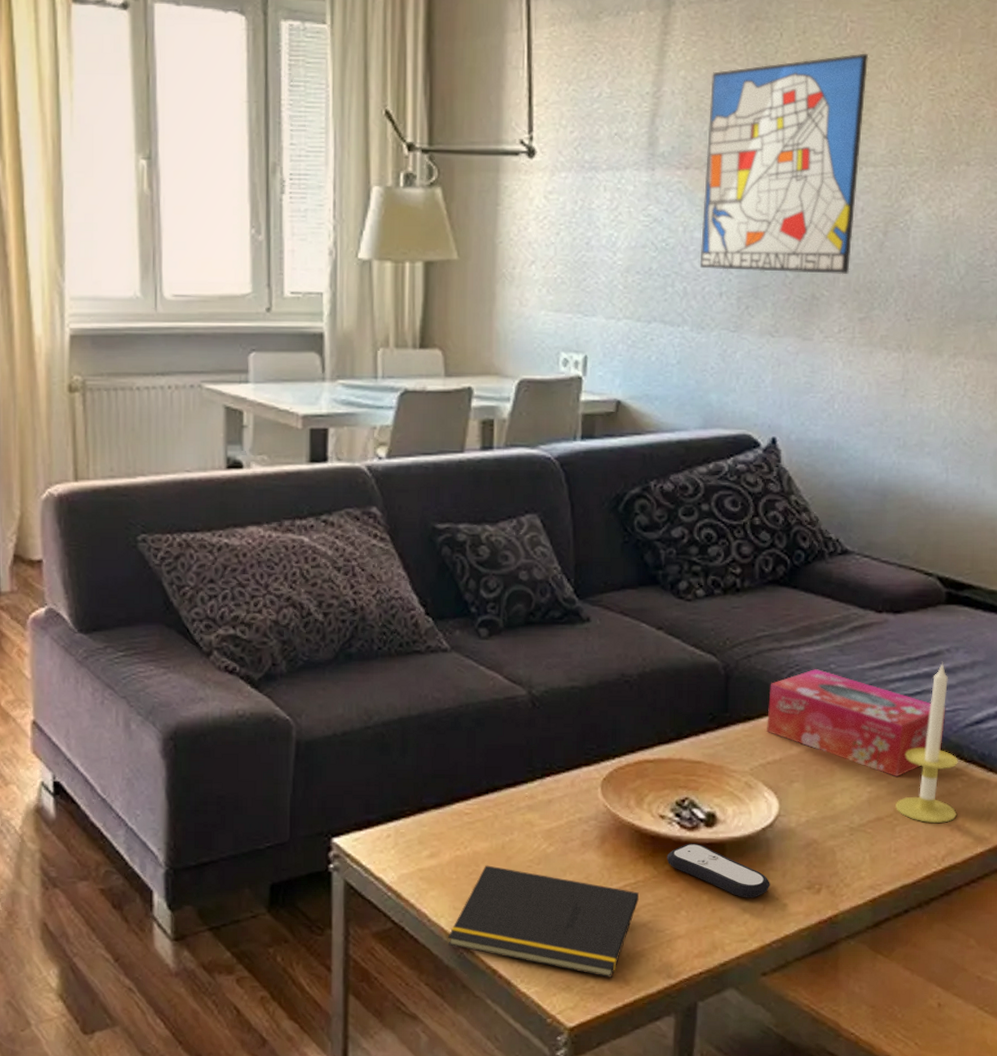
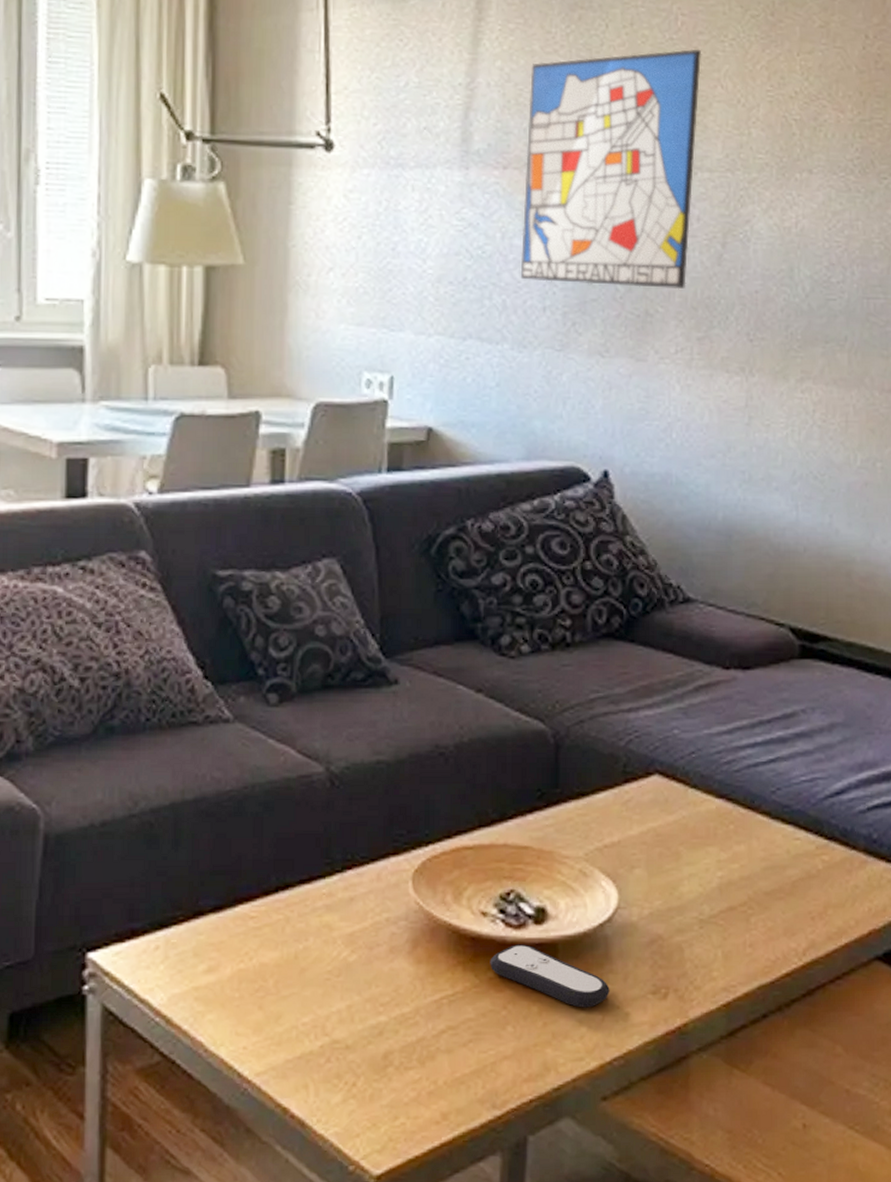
notepad: present [448,865,639,978] -> none [229,979,457,1111]
tissue box: present [767,669,946,777] -> none [603,735,803,859]
candle: present [896,662,958,824] -> none [750,725,818,912]

